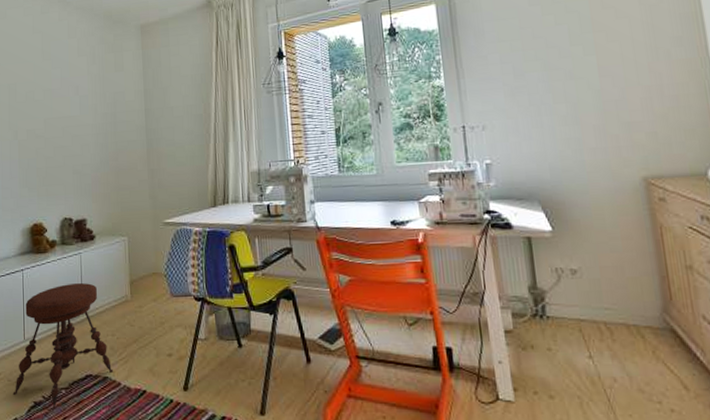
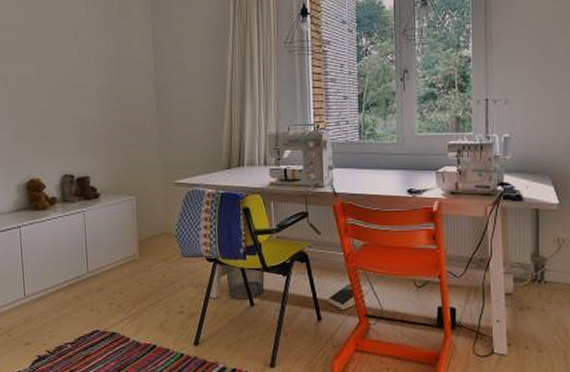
stool: present [13,283,113,409] -> none [14,242,121,363]

